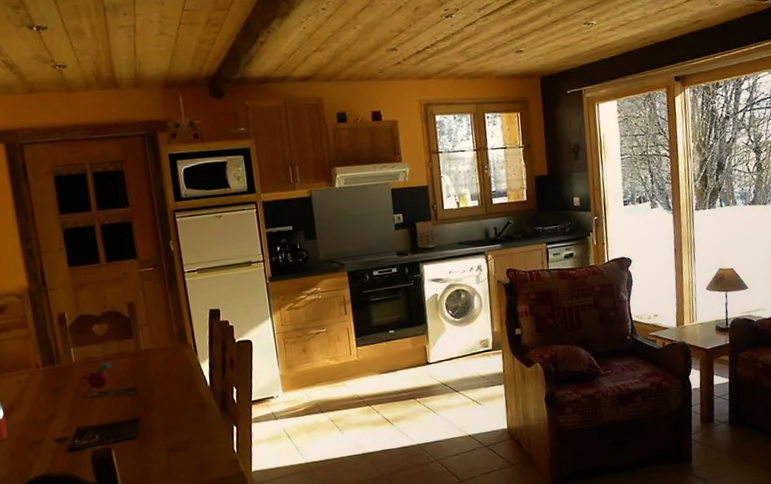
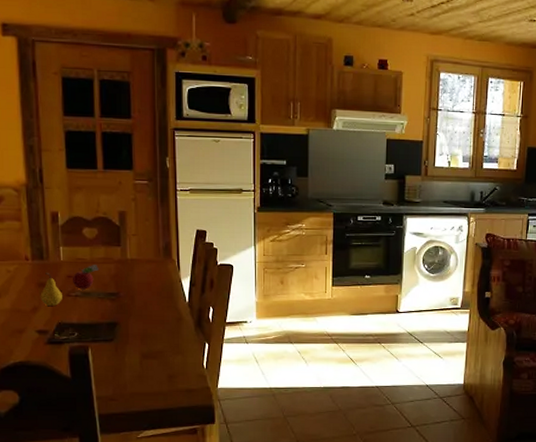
fruit: none [55,376,79,412] -> present [40,272,62,306]

